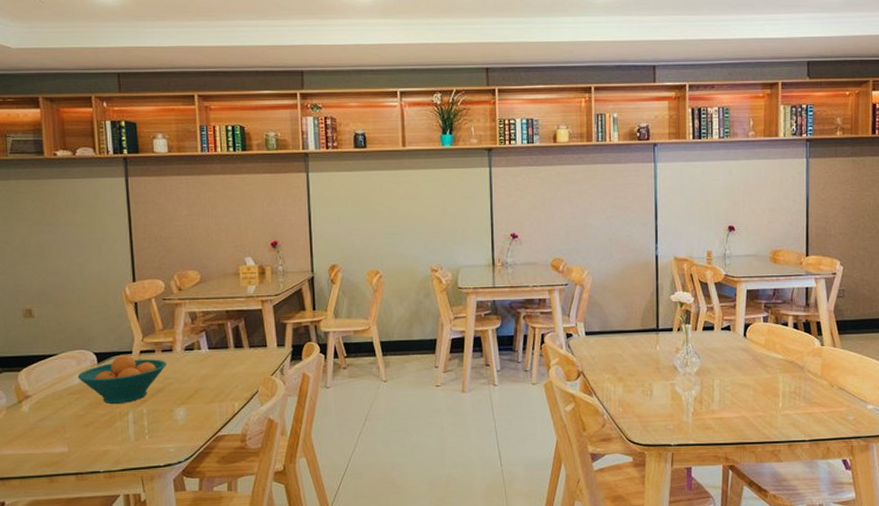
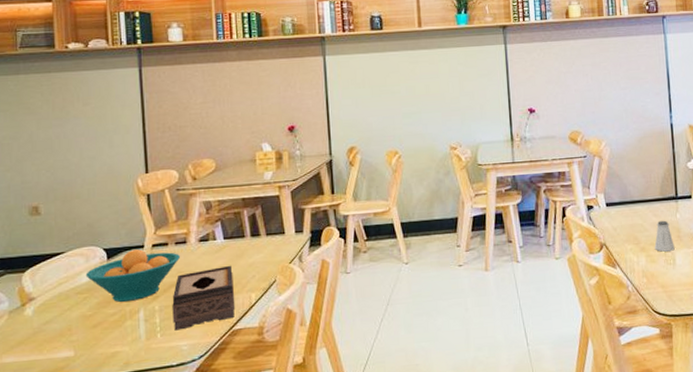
tissue box: none [159,374,220,433] -> present [172,265,236,331]
saltshaker: none [632,351,653,383] -> present [654,220,675,252]

